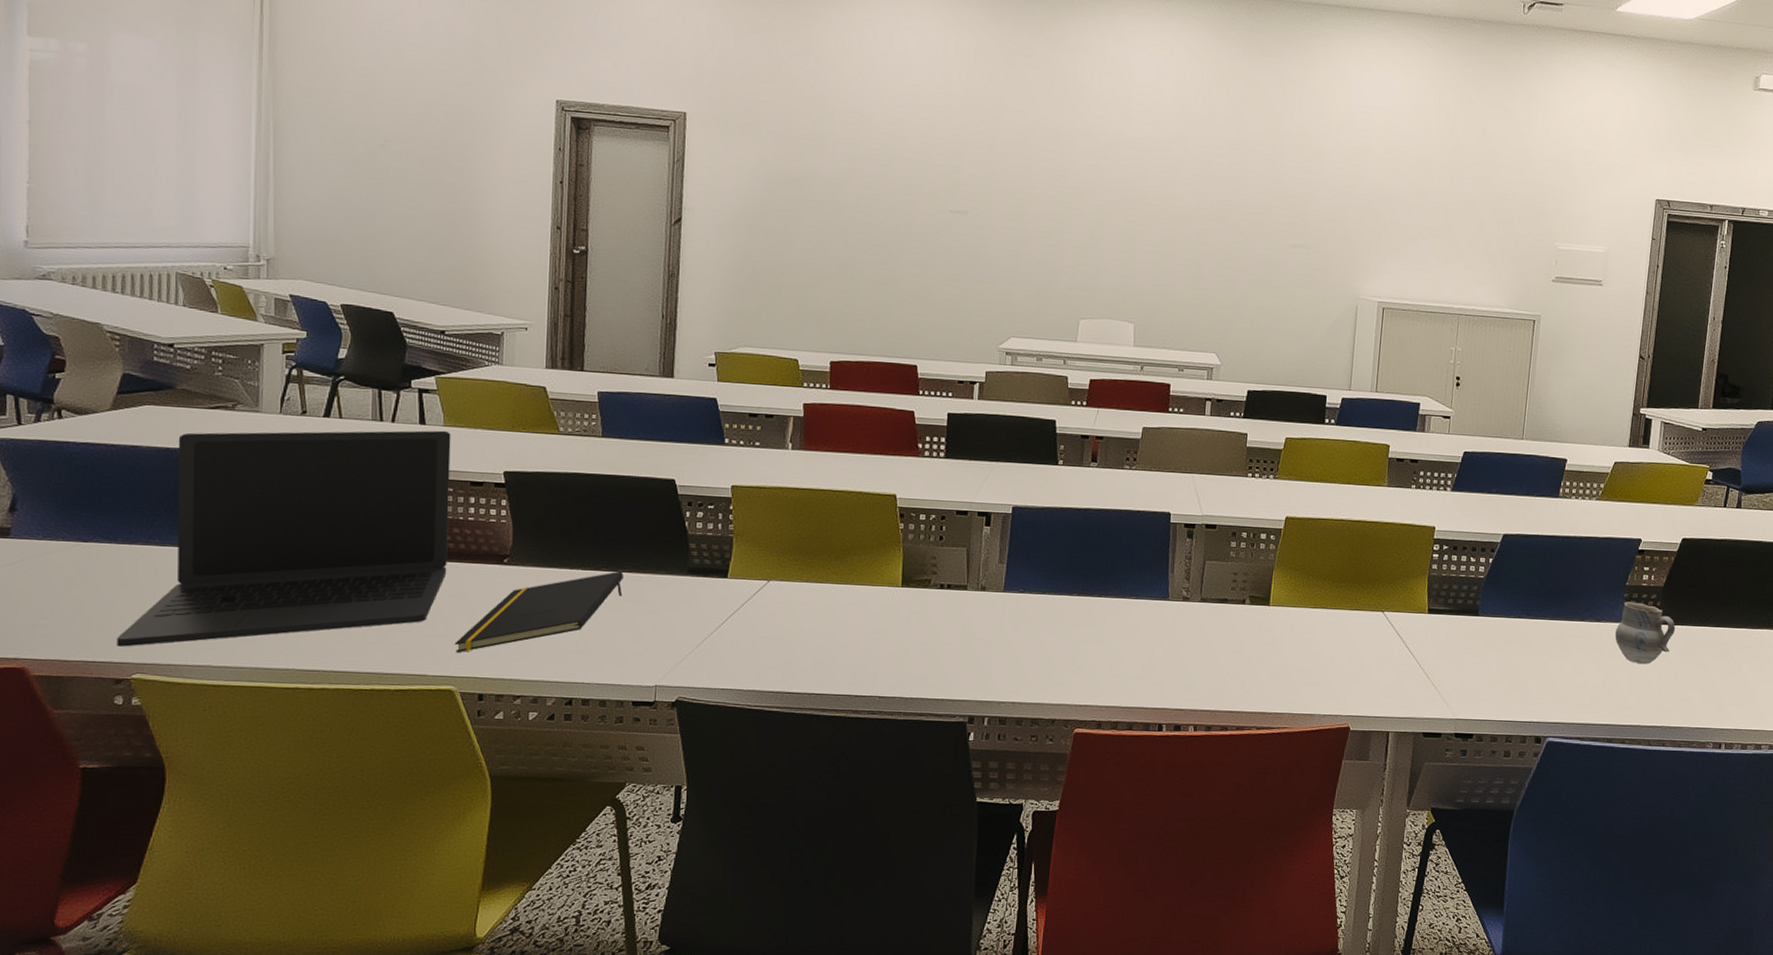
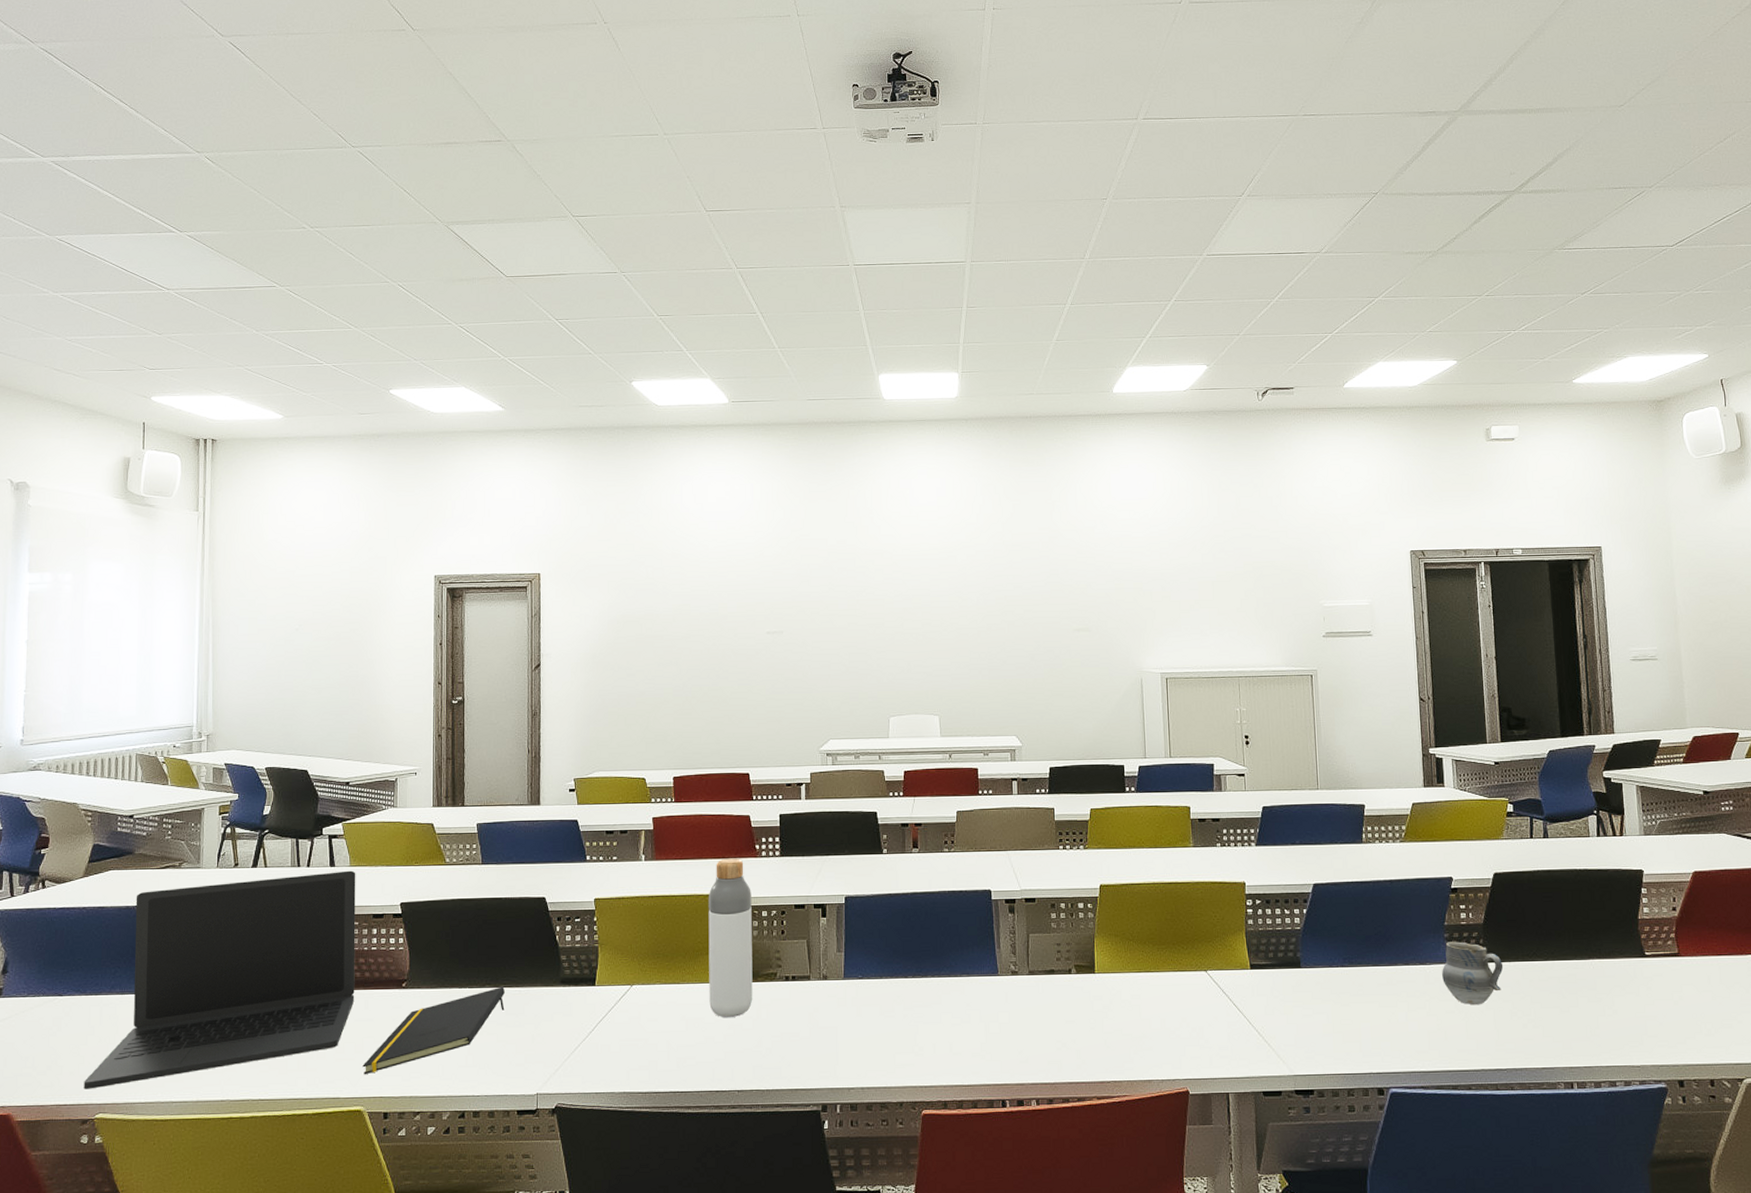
bottle: none [854,455,910,623] -> present [708,858,753,1018]

